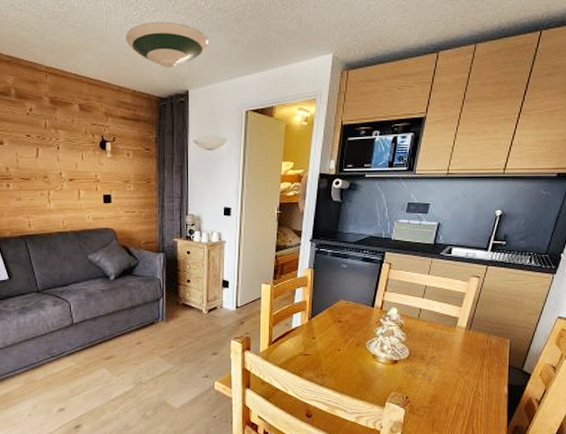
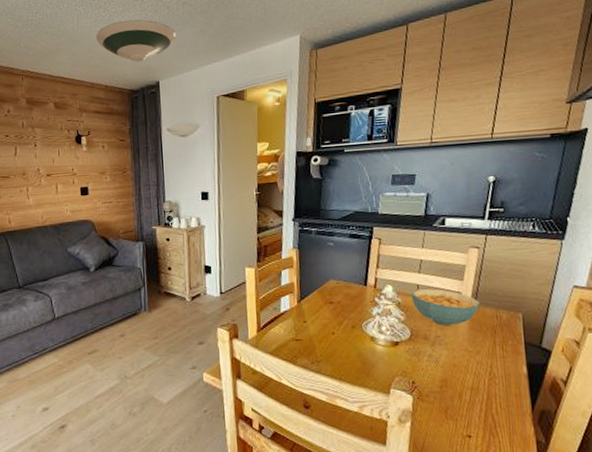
cereal bowl: none [413,313,474,347] -> present [411,289,480,325]

